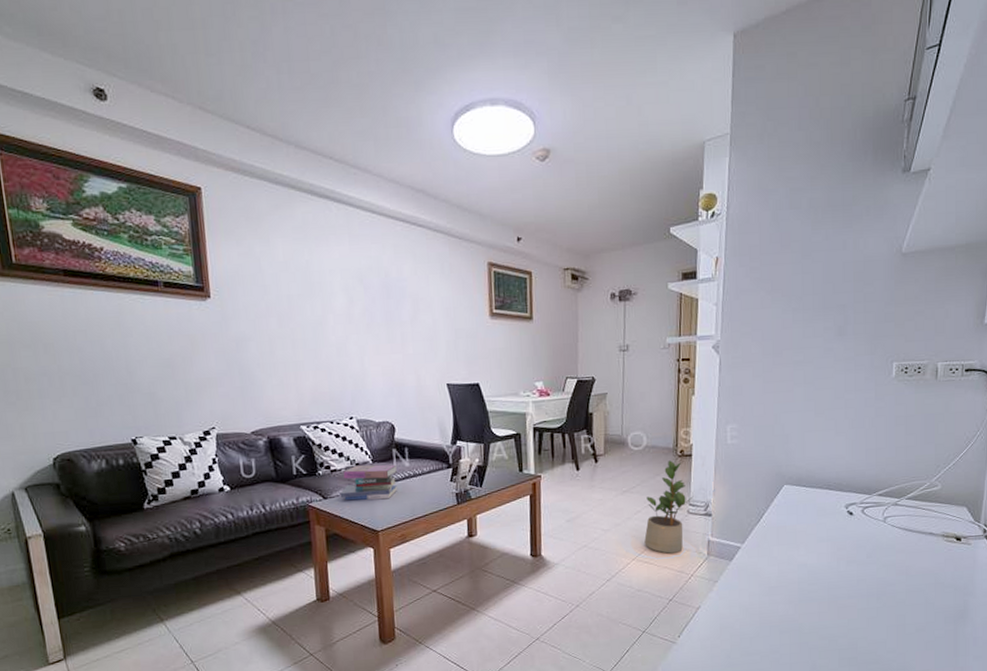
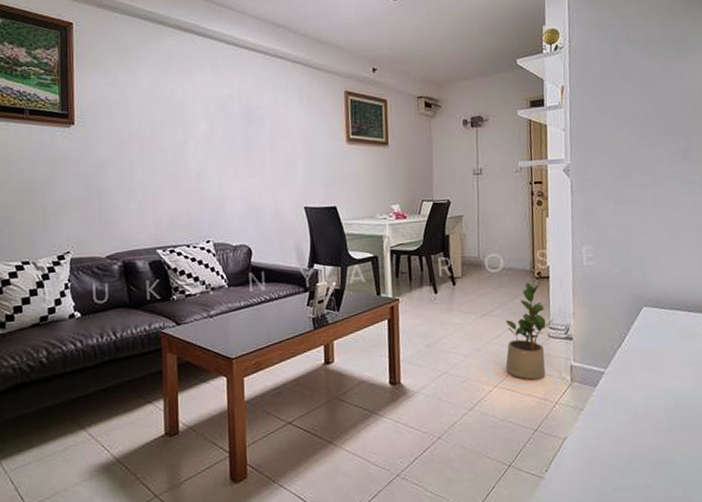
books: present [340,464,398,501] -> none [194,288,254,327]

